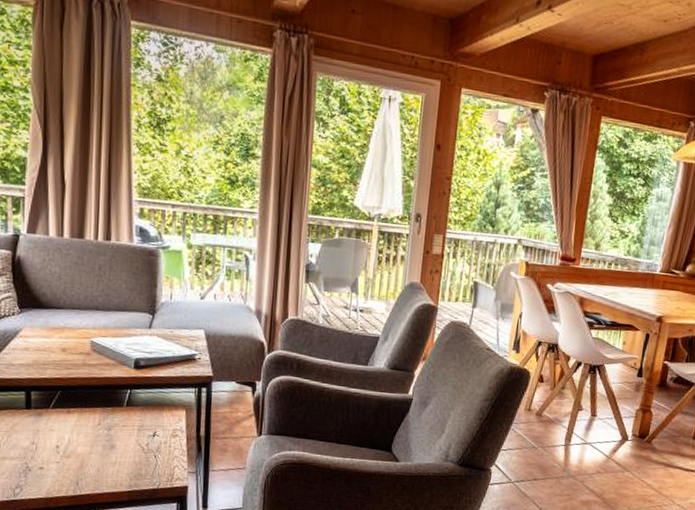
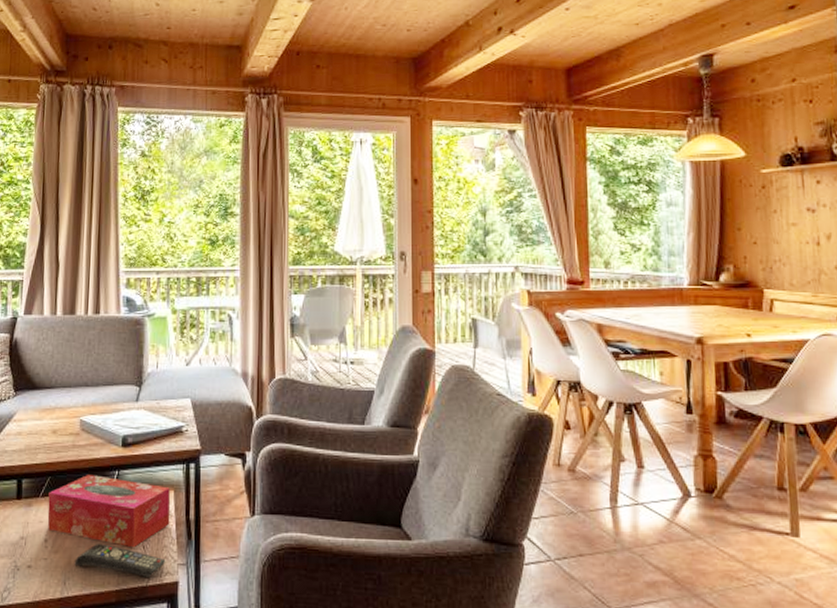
tissue box: none [58,391,182,457] -> present [47,475,171,548]
remote control: none [87,452,177,482] -> present [74,544,166,577]

